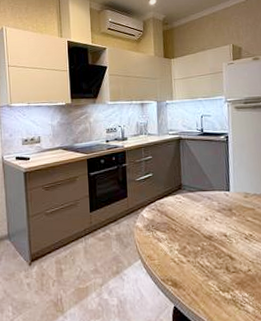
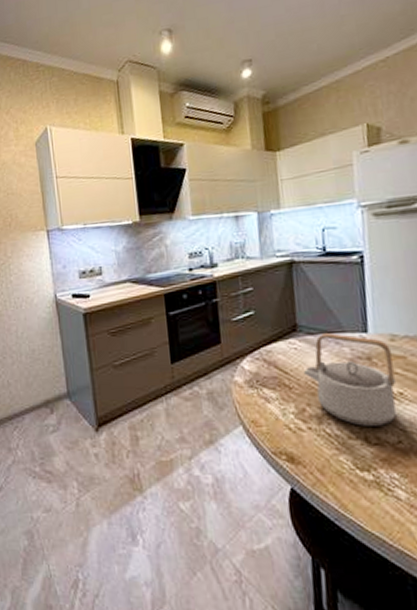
teapot: none [185,191,248,259] -> present [303,333,397,426]

